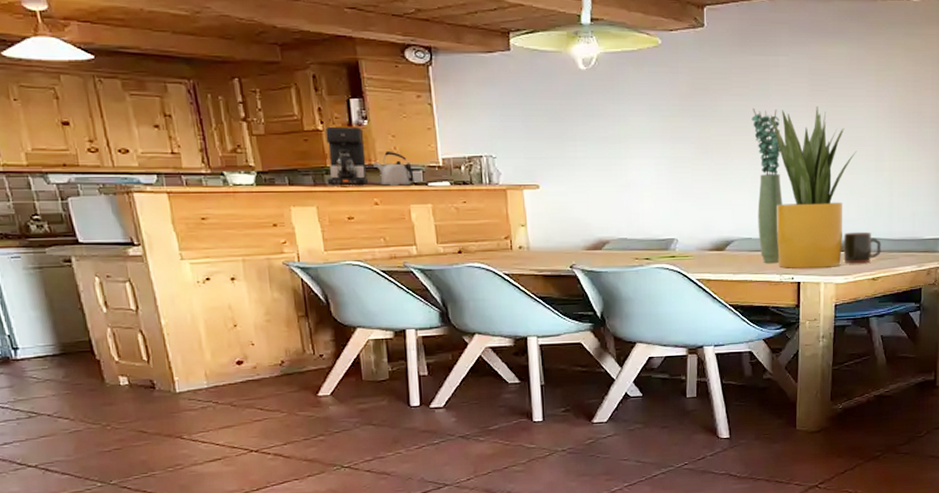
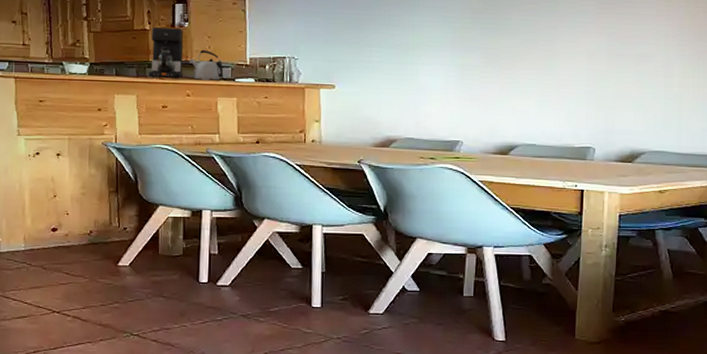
vase: present [751,108,783,264] -> none [540,23,569,171]
planter: present [770,106,858,269] -> none [558,23,646,177]
mug: present [843,231,881,263] -> none [629,144,669,175]

